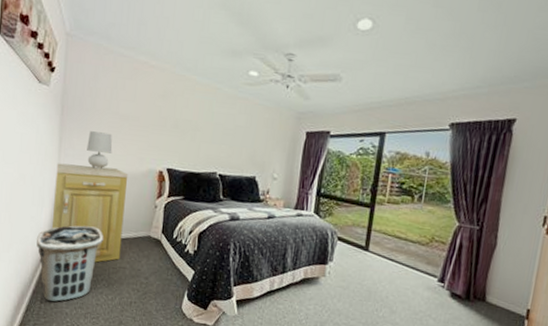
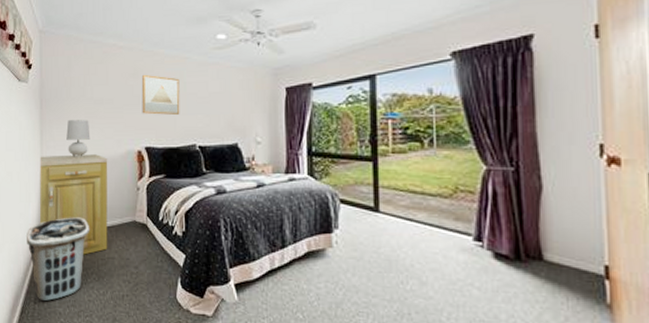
wall art: none [167,97,208,143] -> present [141,74,180,116]

